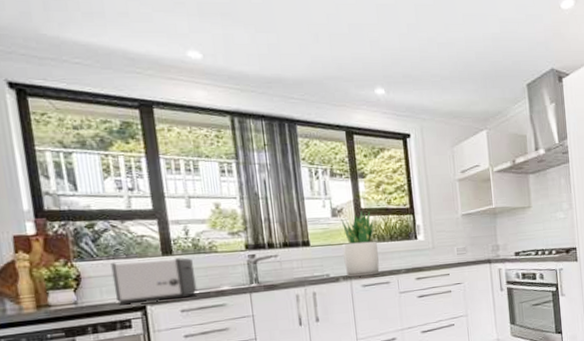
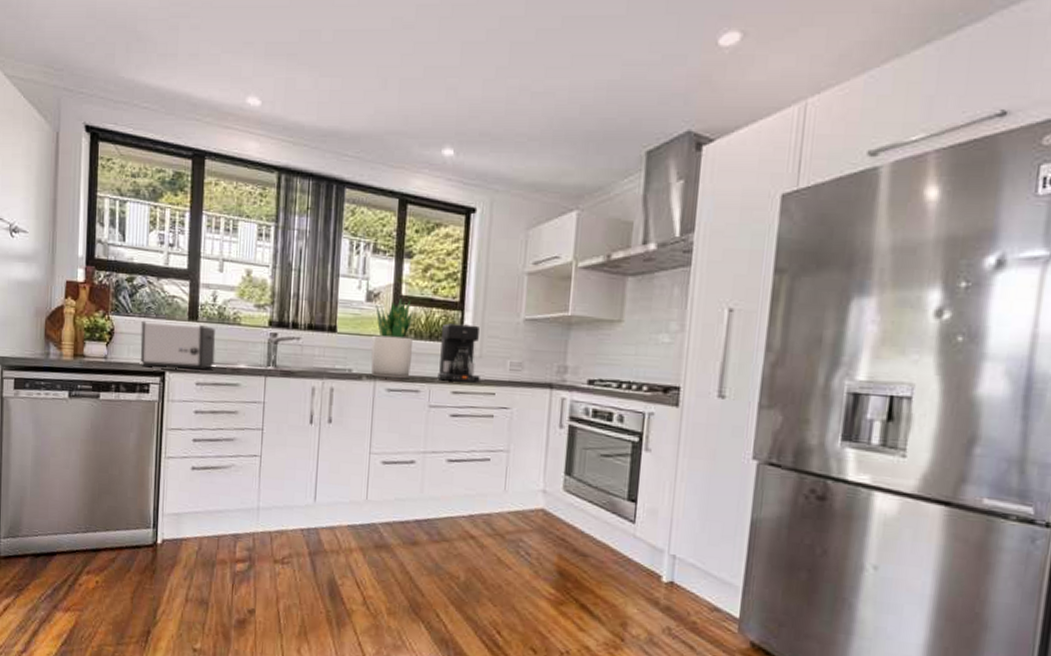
coffee maker: none [399,224,436,271] -> present [437,323,480,383]

